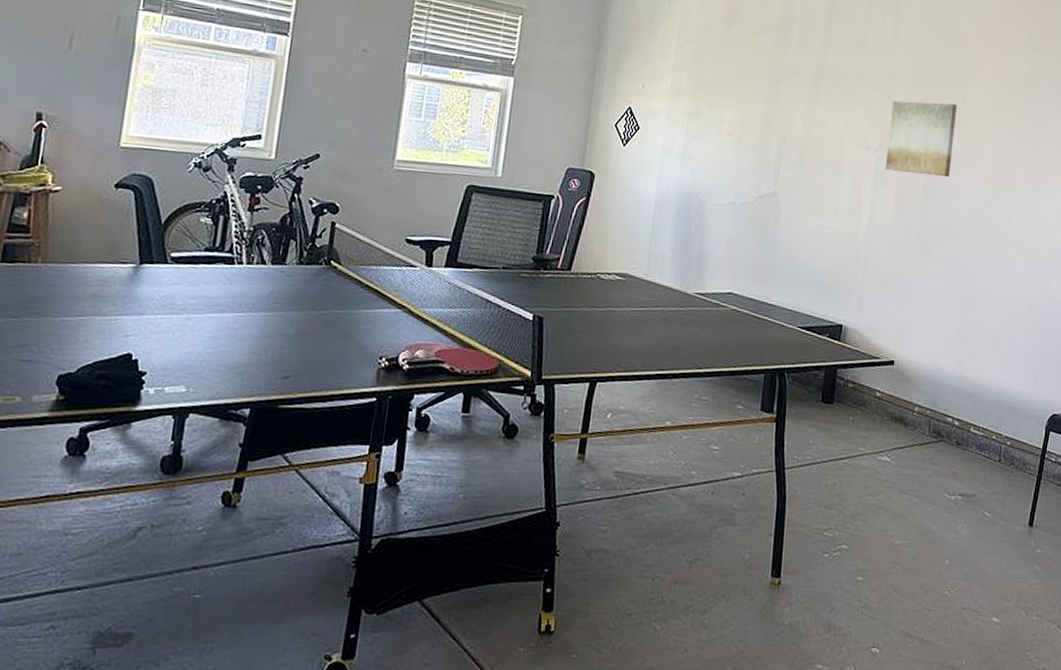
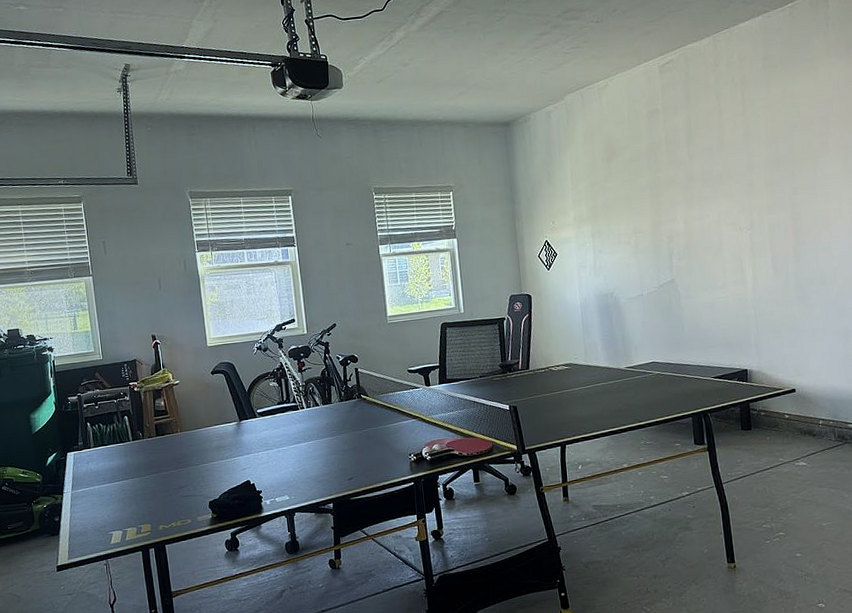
wall art: present [885,101,958,178] -> none [755,177,815,243]

